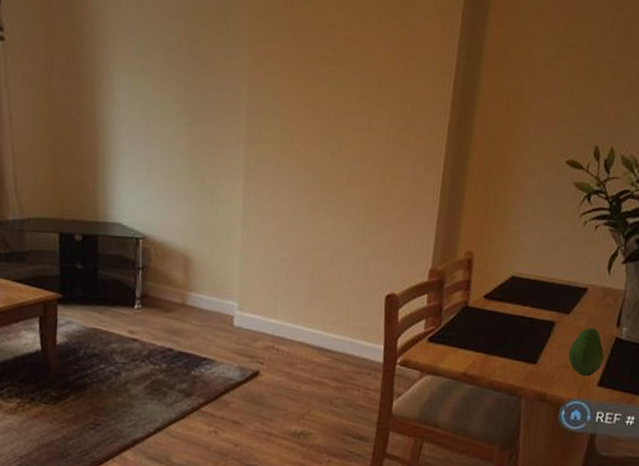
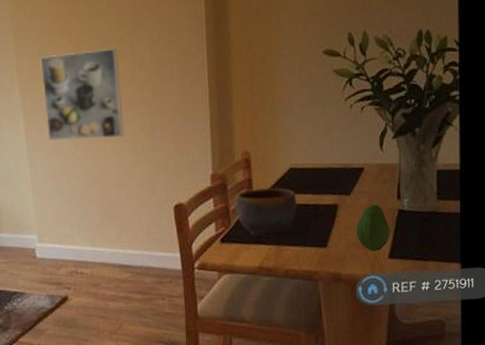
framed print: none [267,116,354,215] -> present [40,48,125,141]
bowl: none [448,291,514,345] -> present [235,188,297,238]

